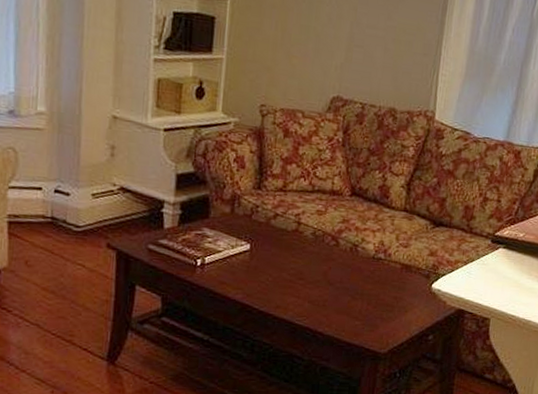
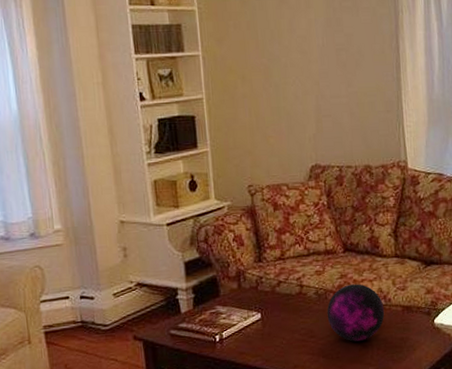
decorative orb: none [320,231,383,293] -> present [327,284,385,342]

